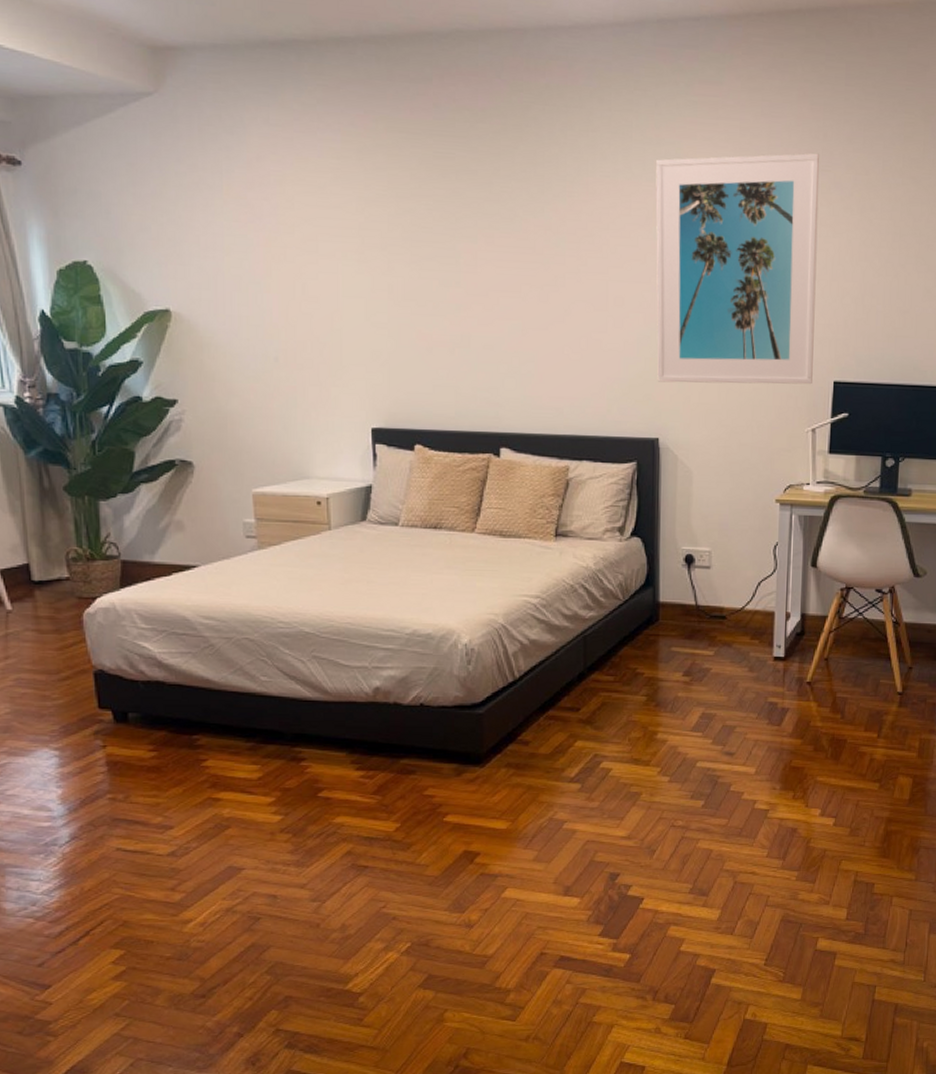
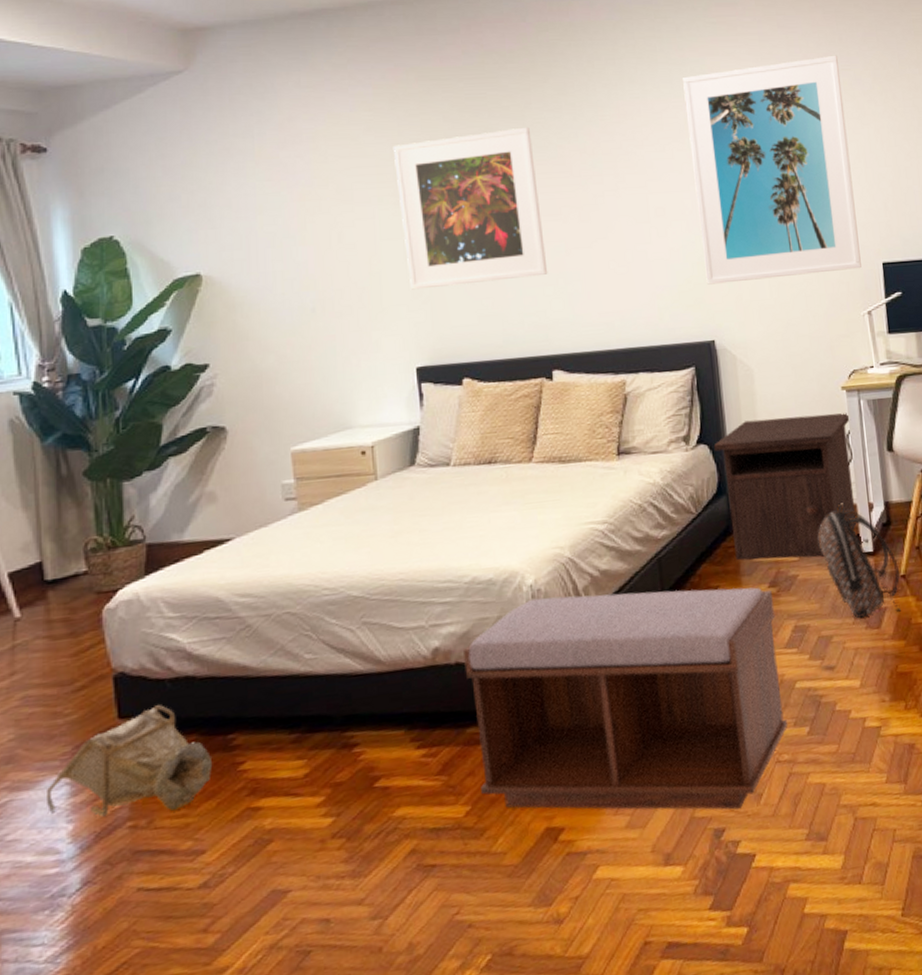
bag: none [38,702,180,790] -> present [45,705,213,817]
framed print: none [358,194,503,353] -> present [392,127,548,290]
bench: none [402,656,686,860] -> present [464,587,788,810]
nightstand: none [646,520,778,655] -> present [713,413,857,561]
backpack: none [734,609,806,715] -> present [818,503,901,619]

